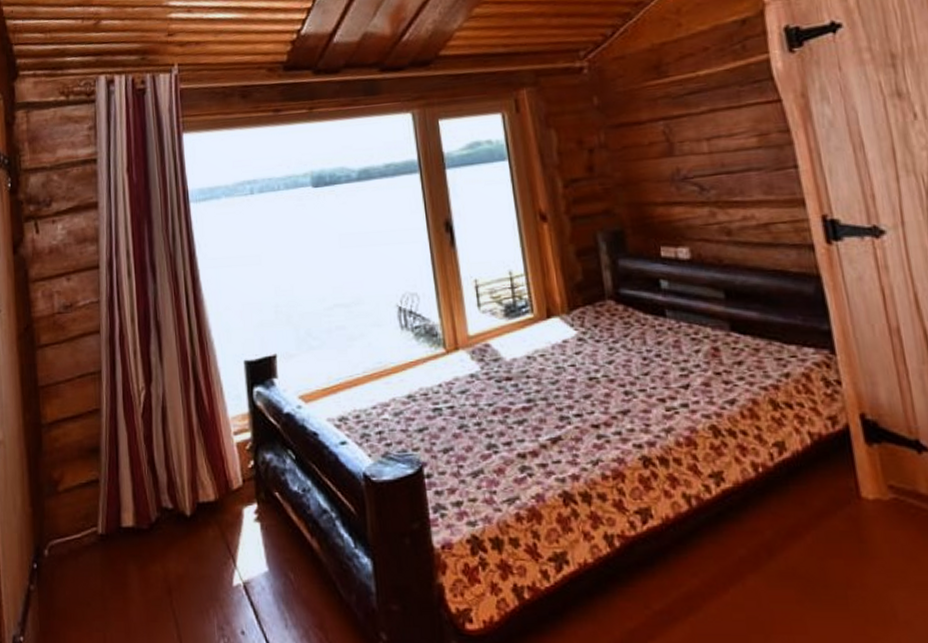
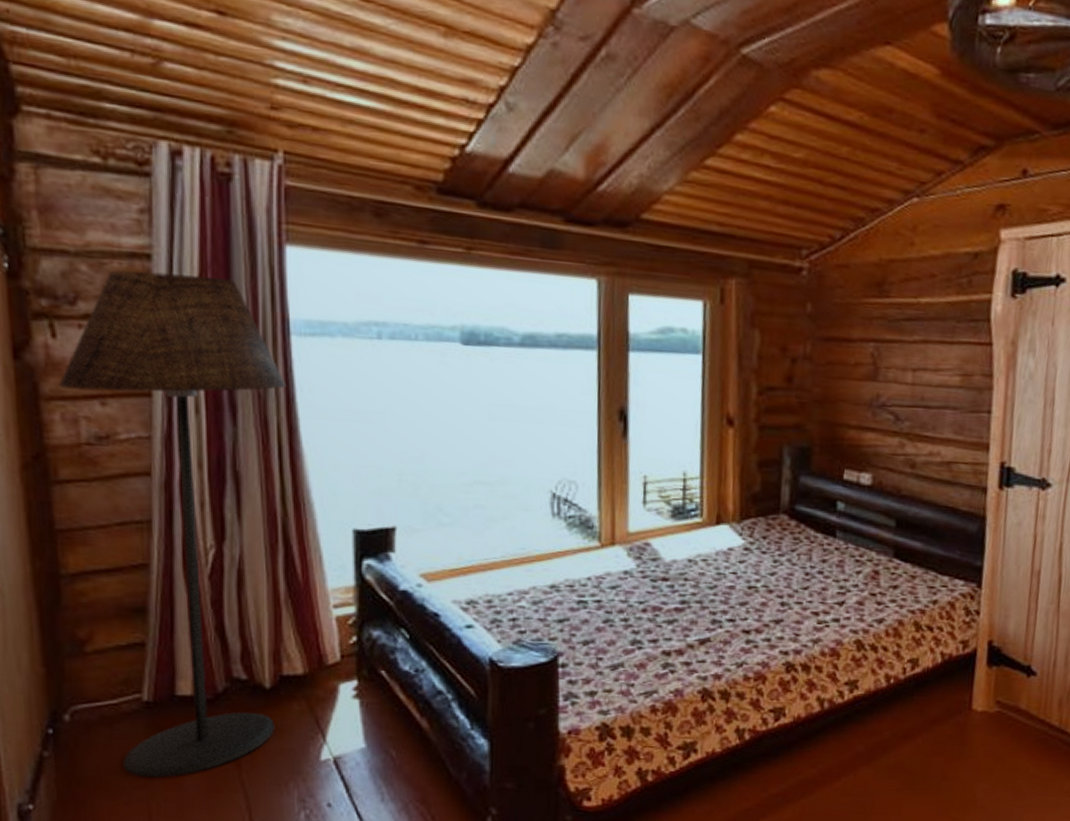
floor lamp: none [41,167,196,608] -> present [59,270,287,778]

